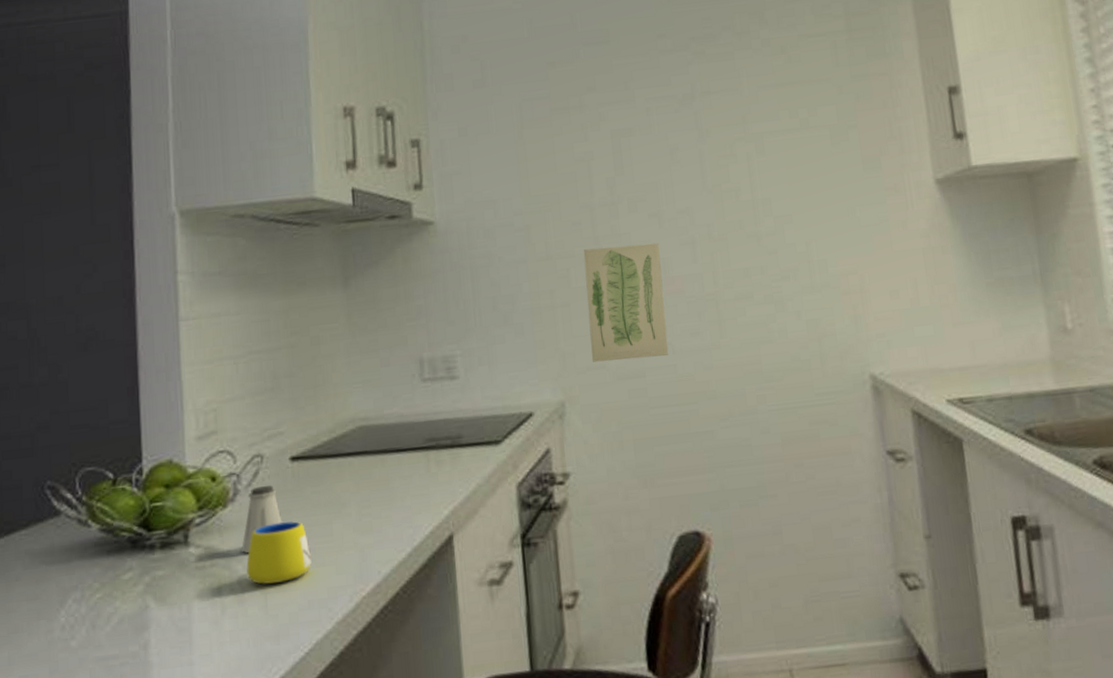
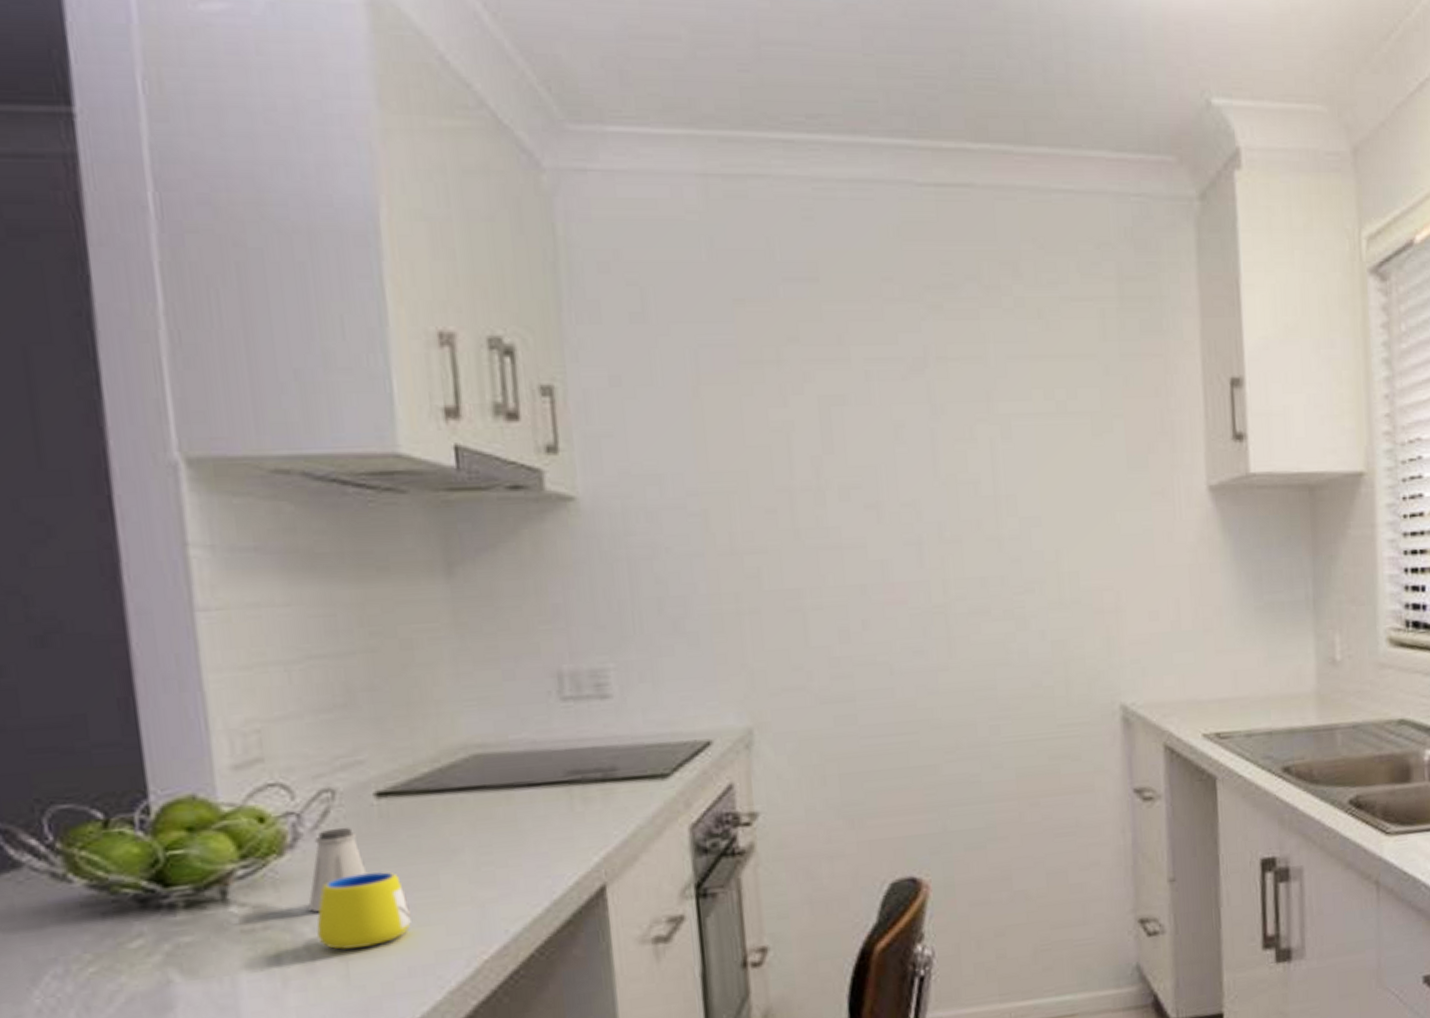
wall art: present [583,242,669,362] -> none [779,541,886,682]

